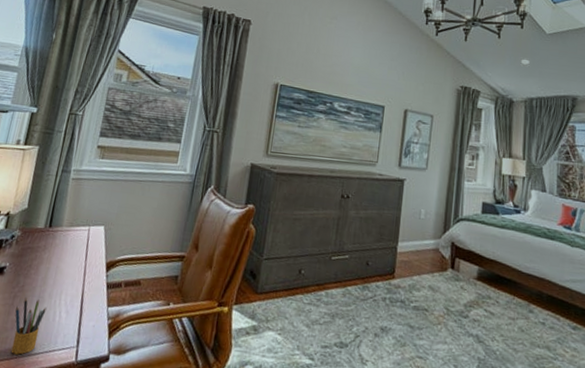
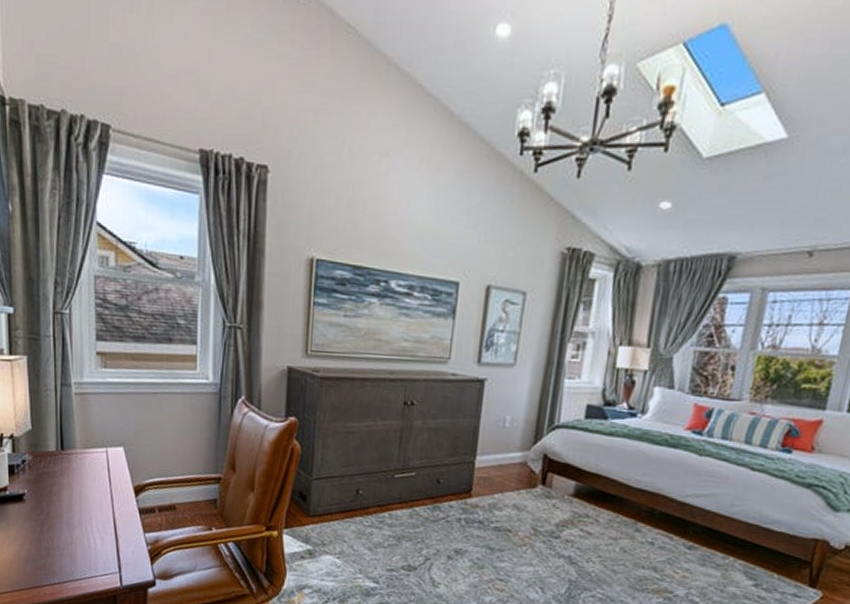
pencil box: present [10,297,47,355] -> none [45,525,79,581]

